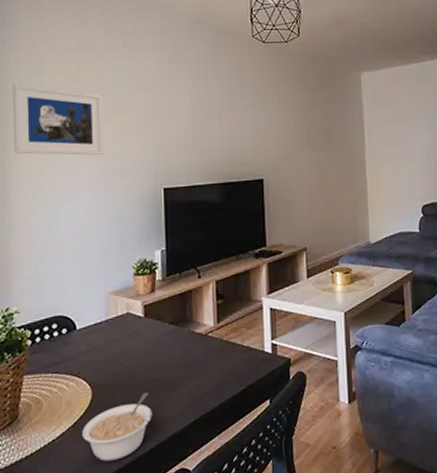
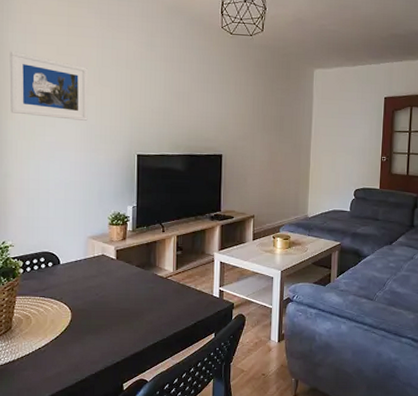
legume: present [82,392,152,462] -> none [63,319,119,368]

